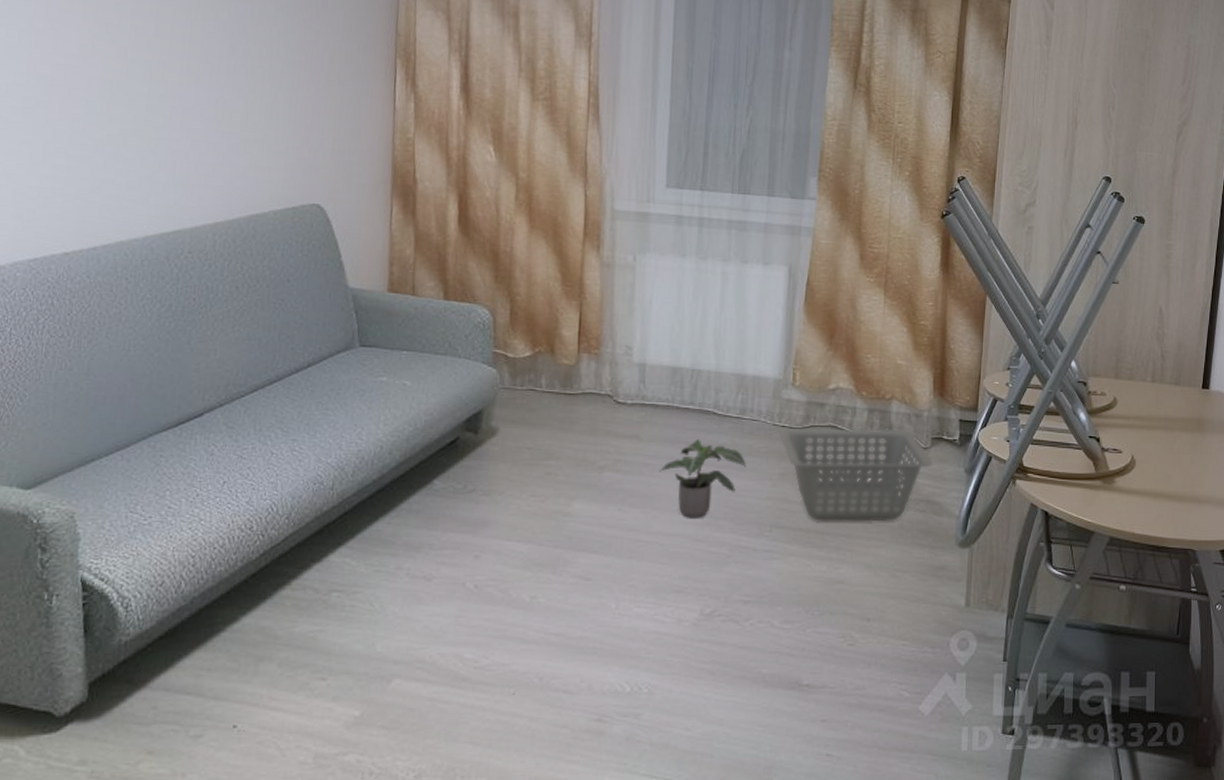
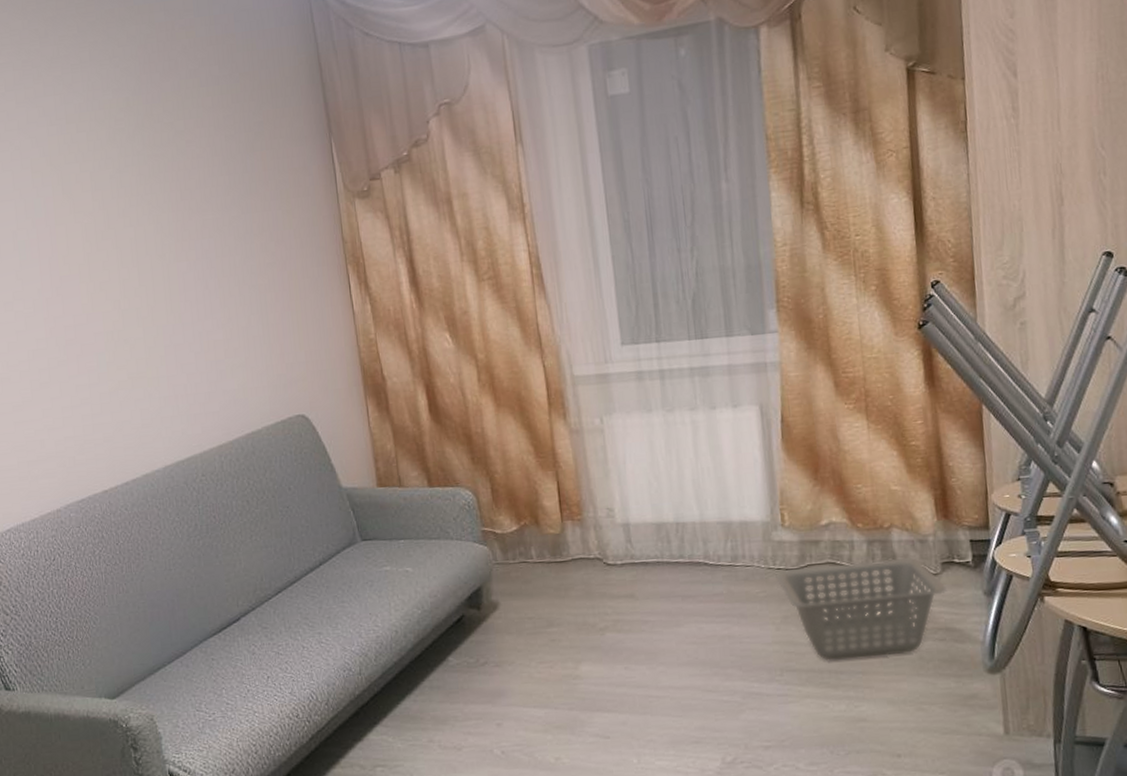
potted plant: present [659,438,747,518] -> none [659,590,747,670]

